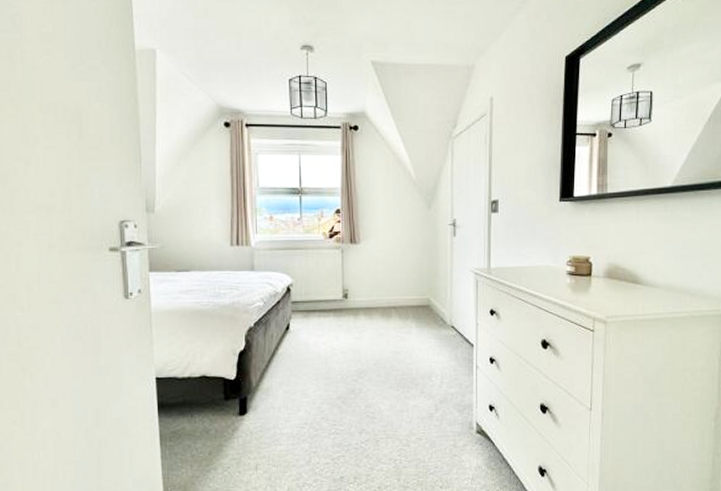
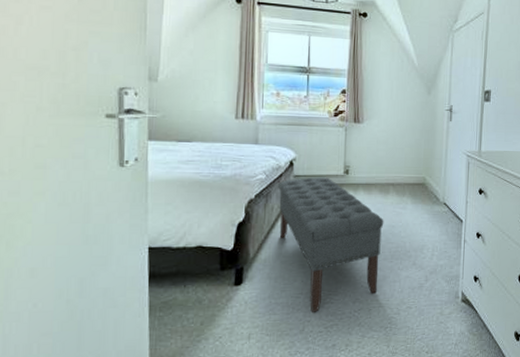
bench: none [277,302,388,443] -> present [278,177,384,312]

